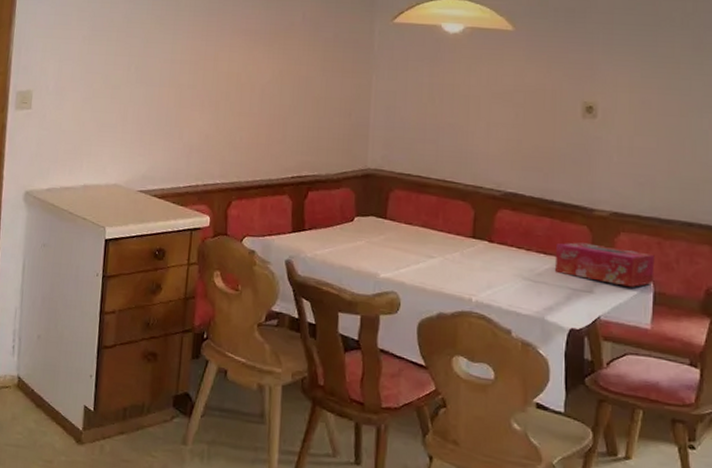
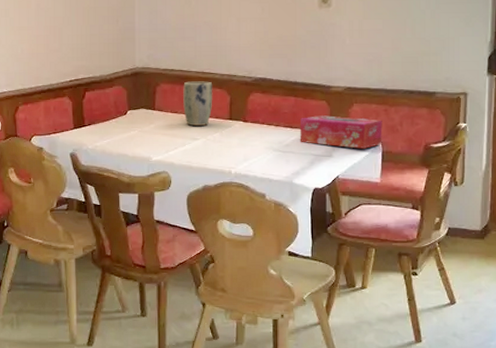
plant pot: none [419,189,455,242] -> present [183,81,213,126]

